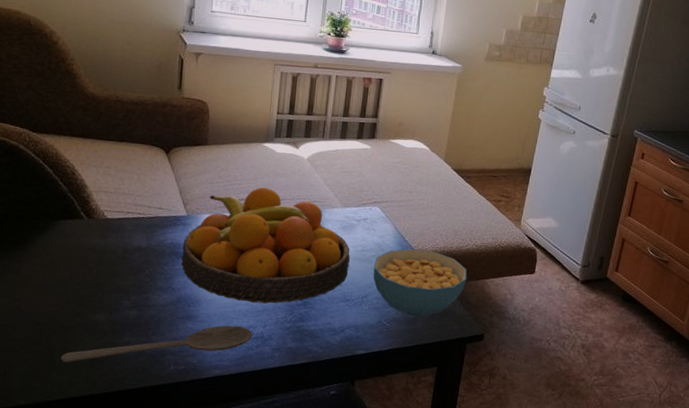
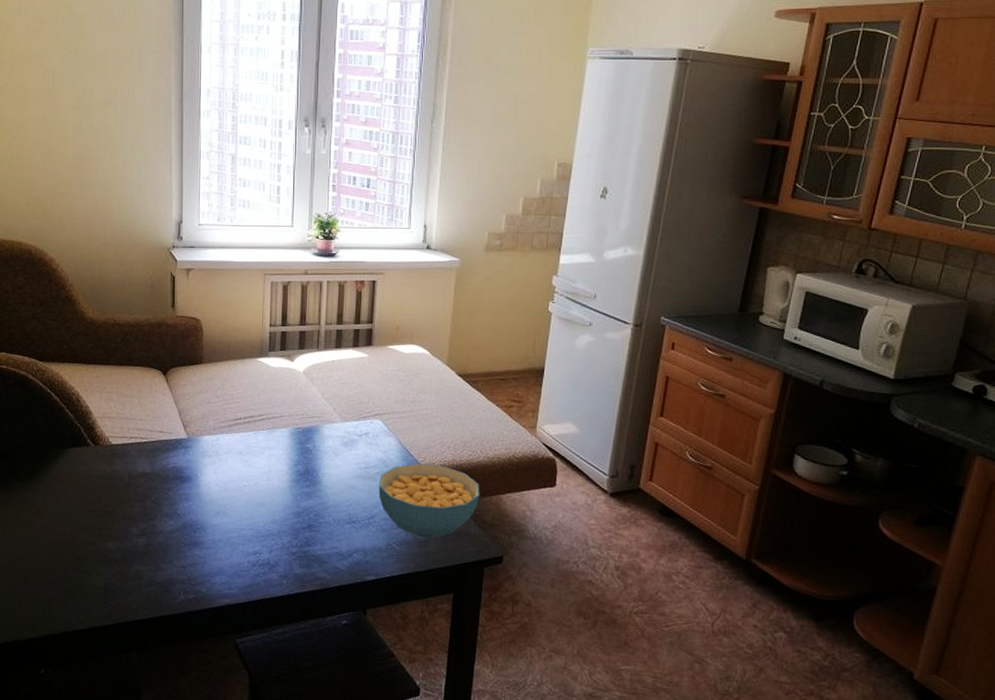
wooden spoon: present [60,325,252,363] -> none [77,551,259,592]
fruit bowl: present [181,187,350,303] -> none [185,405,353,527]

